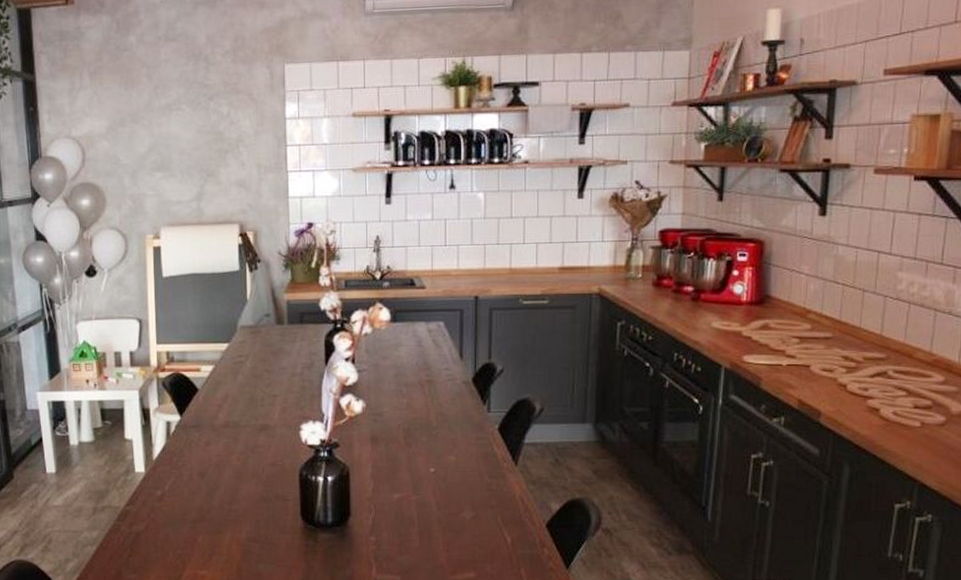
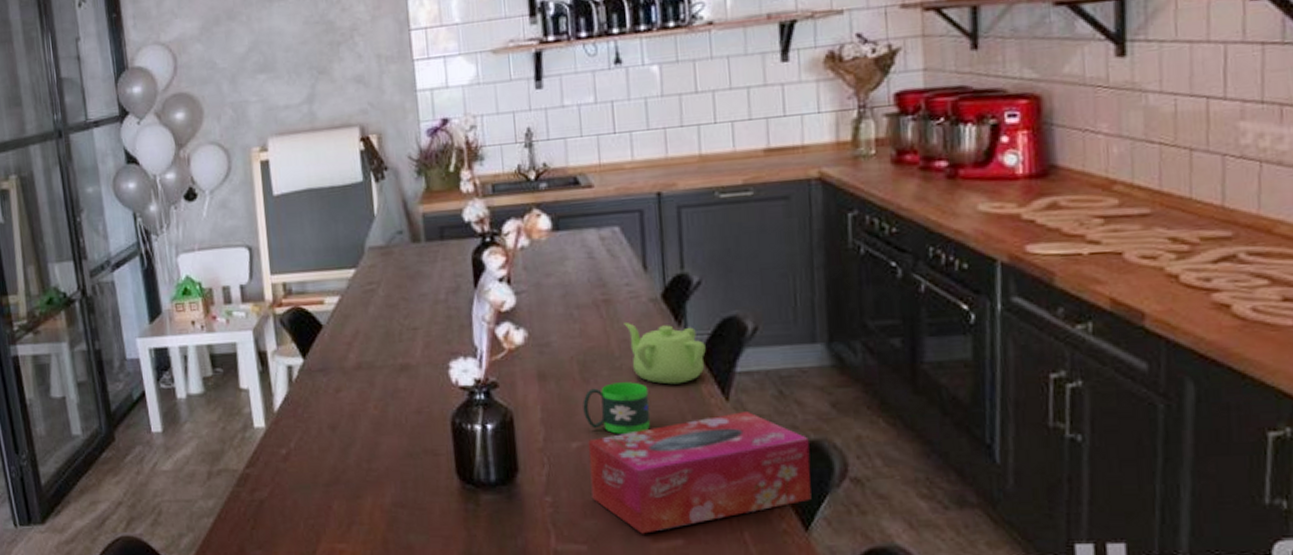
mug: none [405,447,457,489] -> present [583,382,651,435]
tissue box: none [407,473,574,568] -> present [587,410,812,534]
teapot: none [441,400,503,451] -> present [624,323,706,385]

